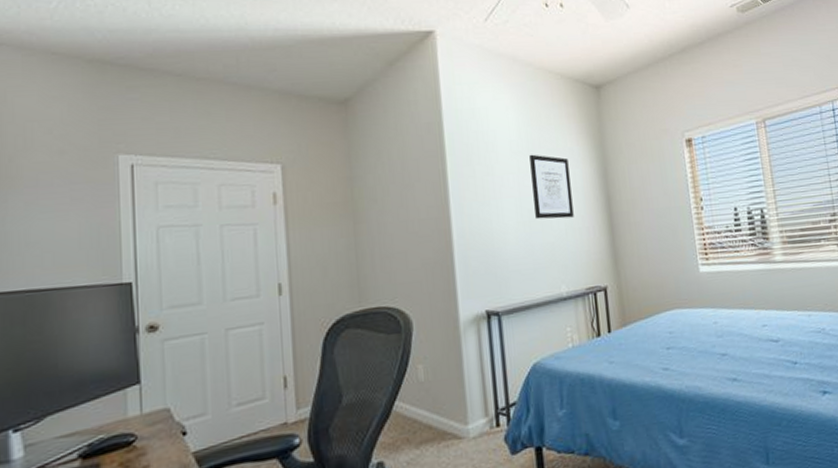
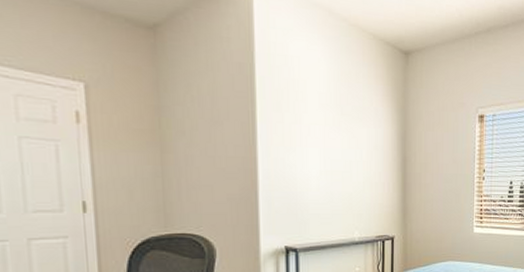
wall art: present [529,154,574,220] -> none [337,109,372,173]

